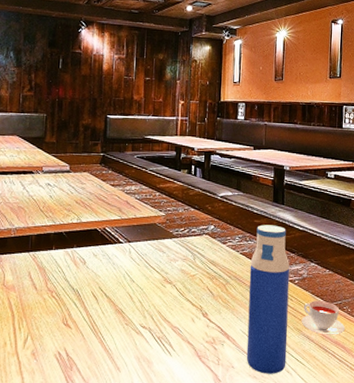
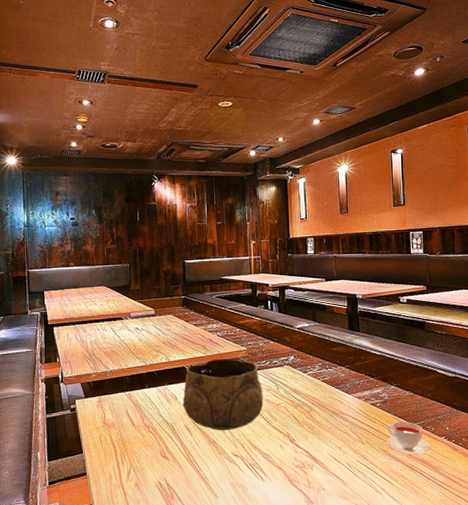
decorative bowl: none [91,222,179,301] -> present [182,358,264,431]
water bottle: present [246,224,290,374] -> none [331,352,375,494]

